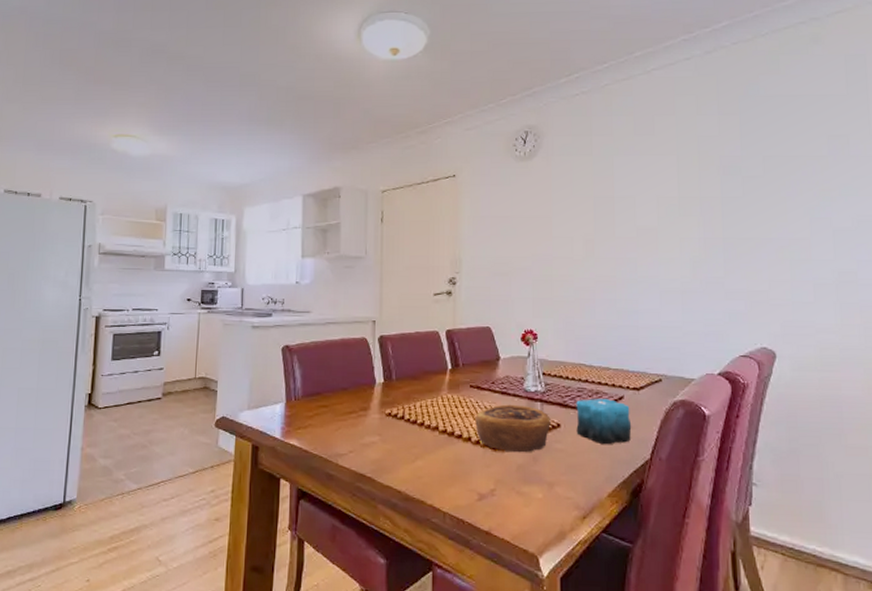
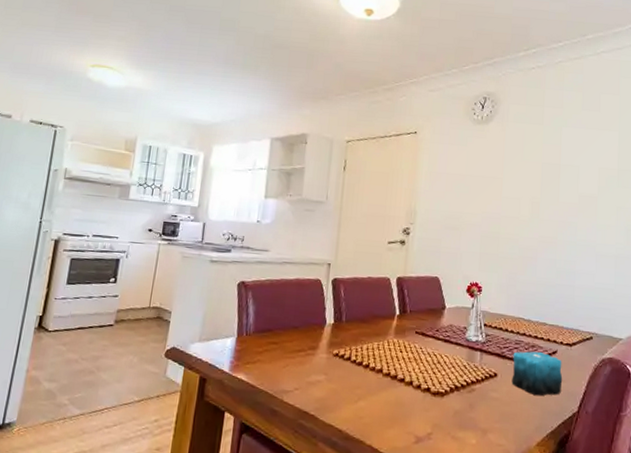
pastry: present [475,404,551,453] -> none [418,352,489,399]

